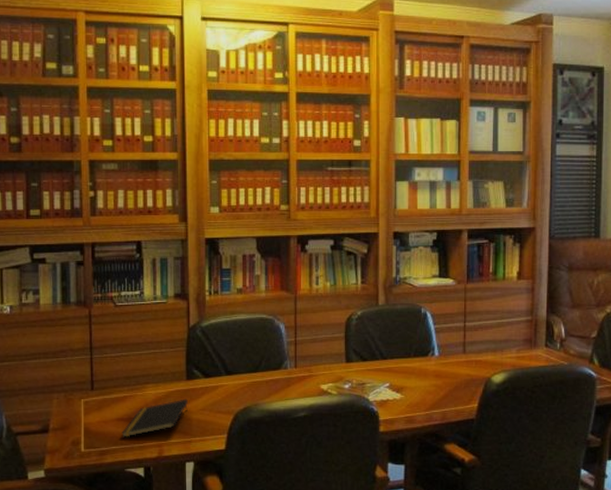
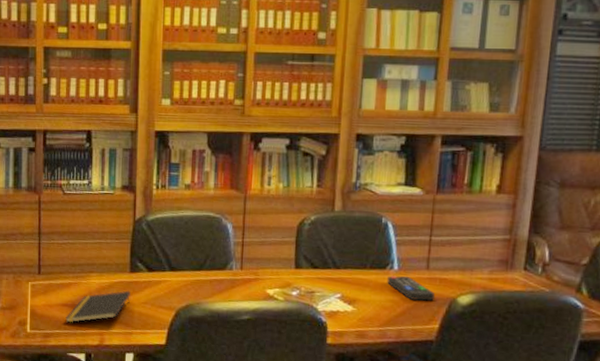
remote control: none [430,361,472,383] -> present [387,276,435,301]

